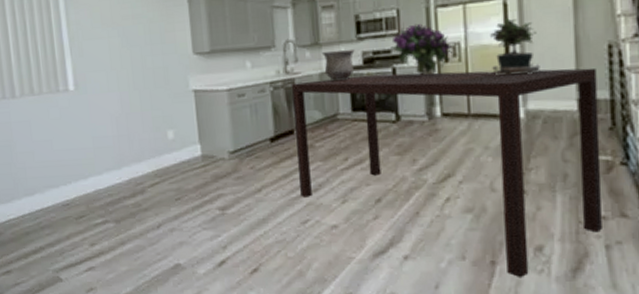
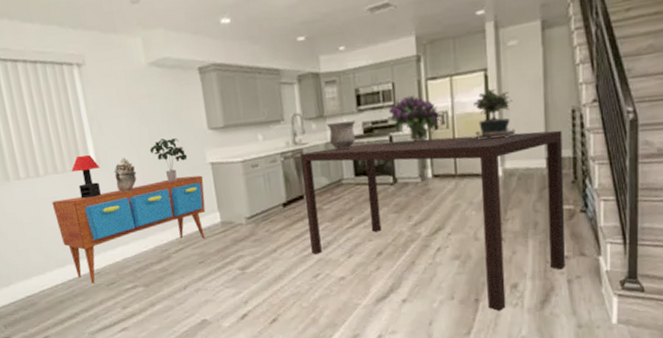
sideboard: none [25,103,186,216] -> present [51,175,206,284]
table lamp: none [47,76,77,123] -> present [71,154,101,199]
decorative urn: none [91,81,115,118] -> present [114,157,137,192]
potted plant: none [130,62,170,109] -> present [150,138,188,182]

